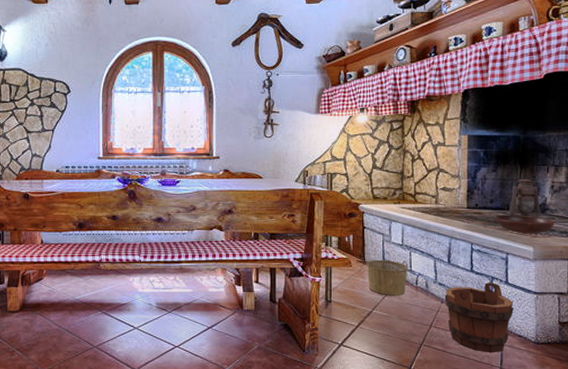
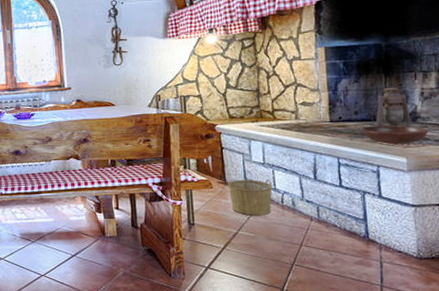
wooden bucket: present [444,282,514,352] -> none [313,197,391,270]

